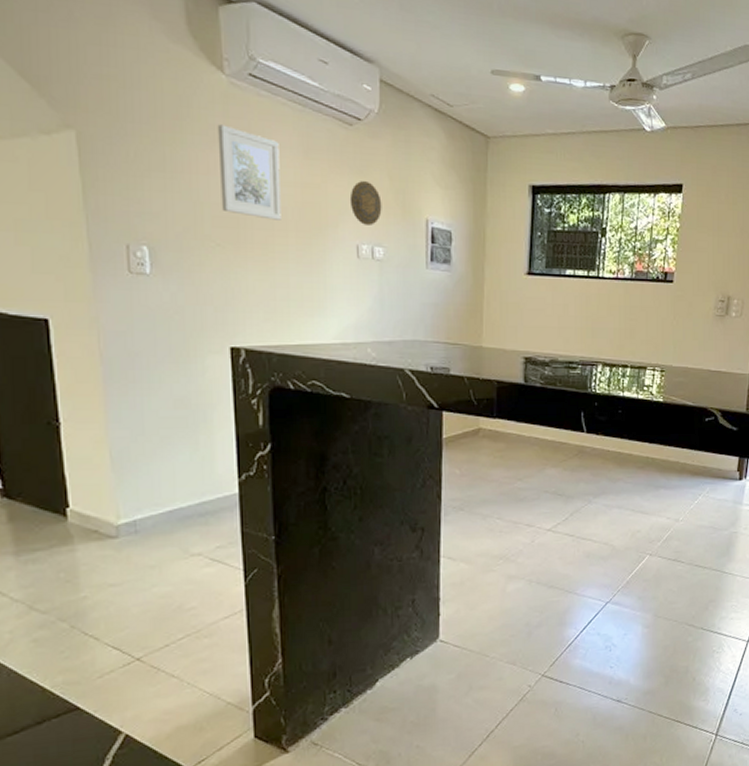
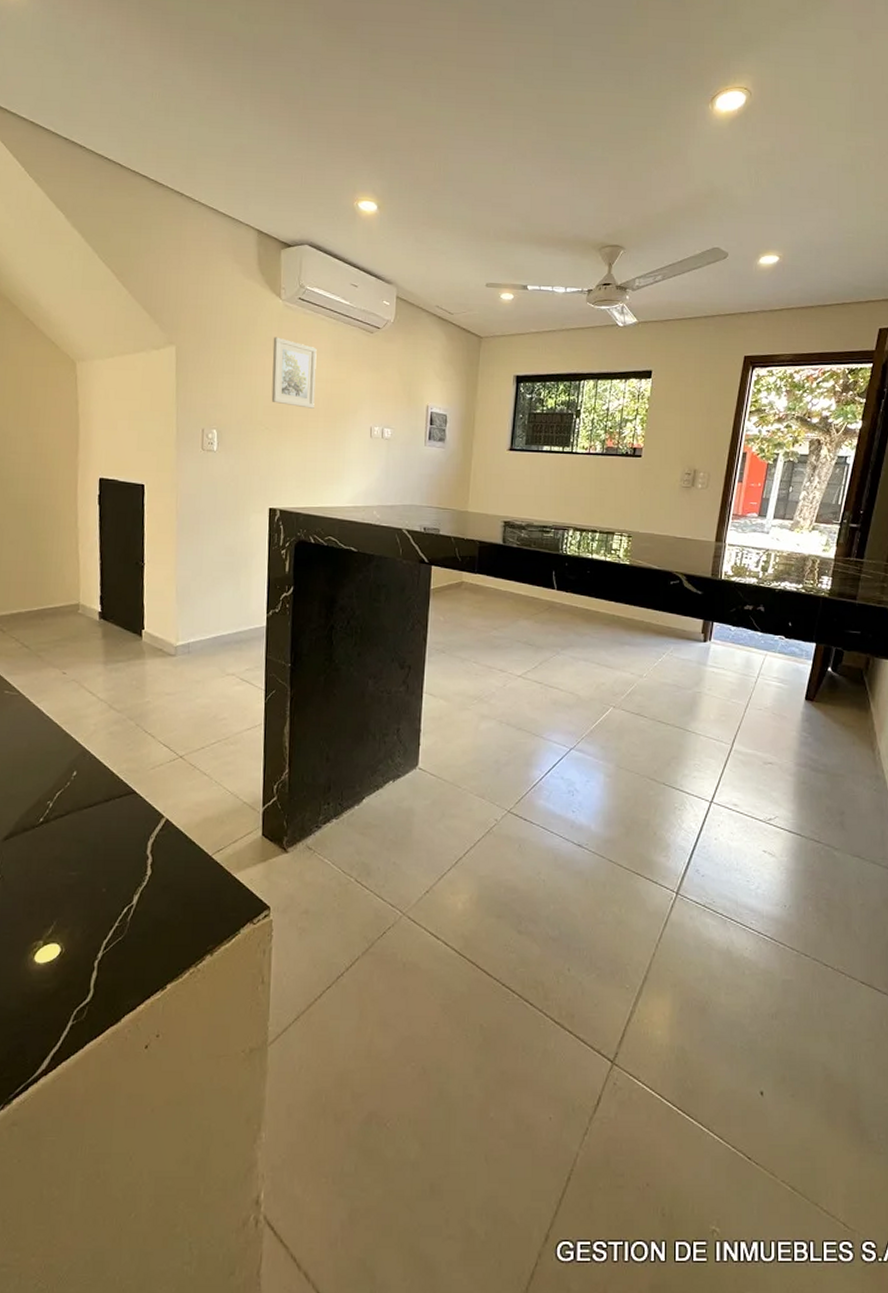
decorative plate: present [349,181,382,225] -> none [367,376,392,411]

